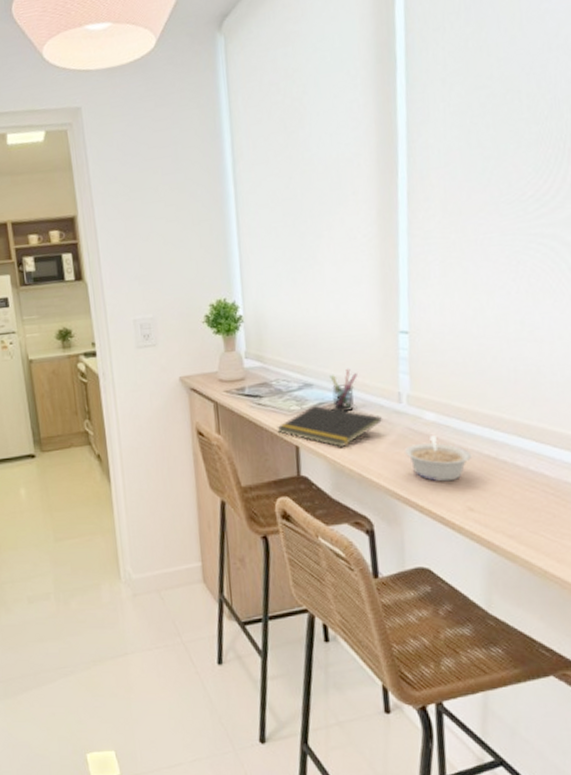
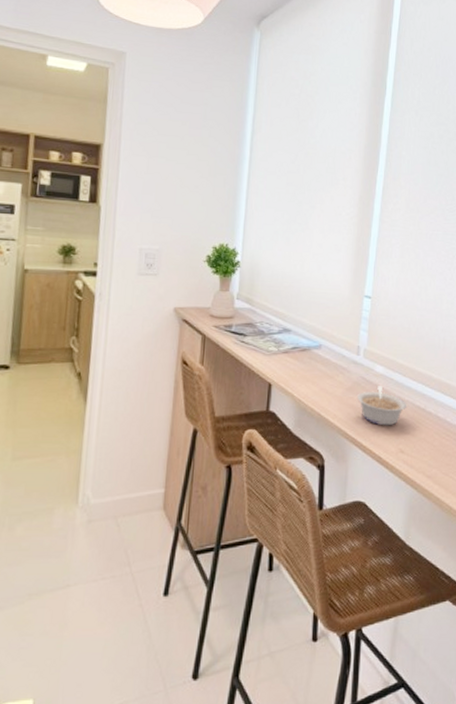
notepad: present [277,405,382,447] -> none [255,348,342,388]
pen holder: present [329,368,358,412] -> none [305,320,328,357]

